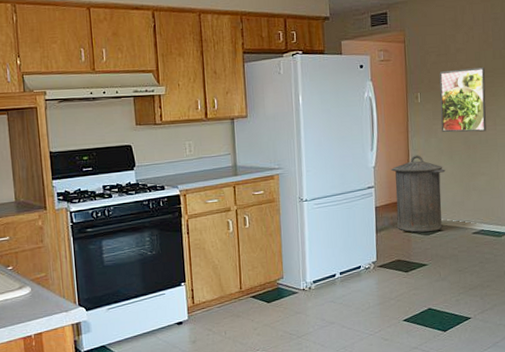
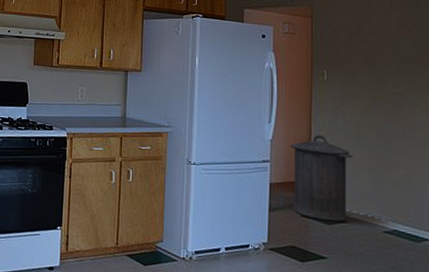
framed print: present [439,67,487,133] -> none [349,51,404,121]

